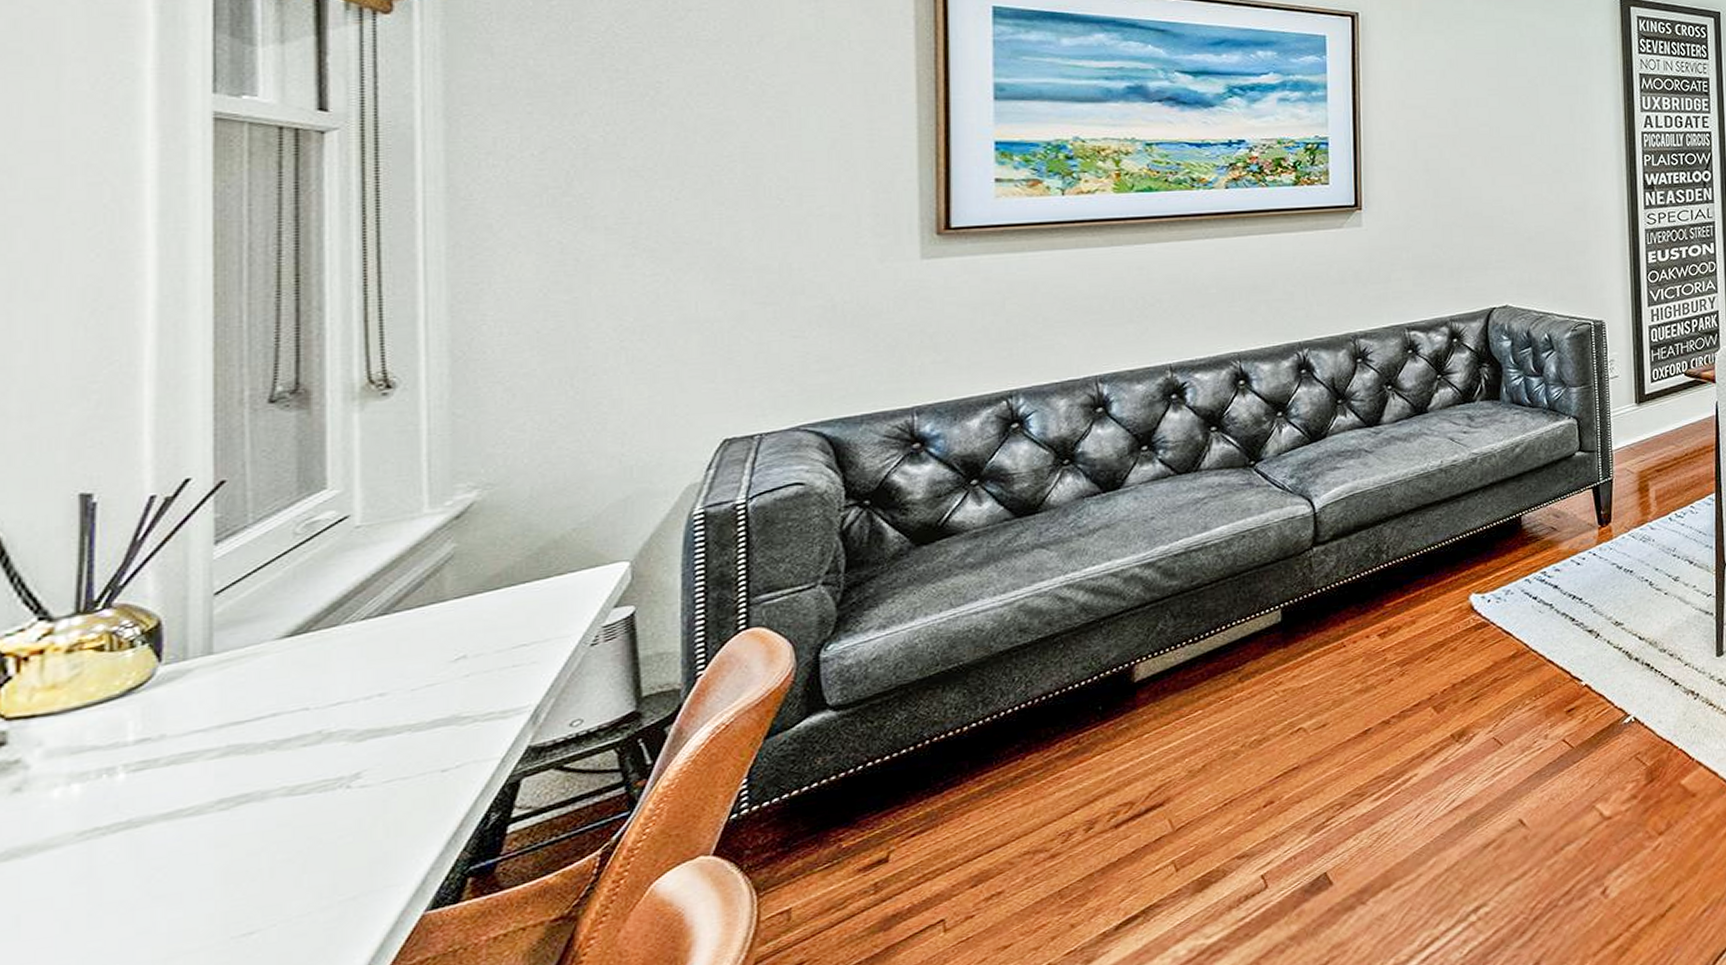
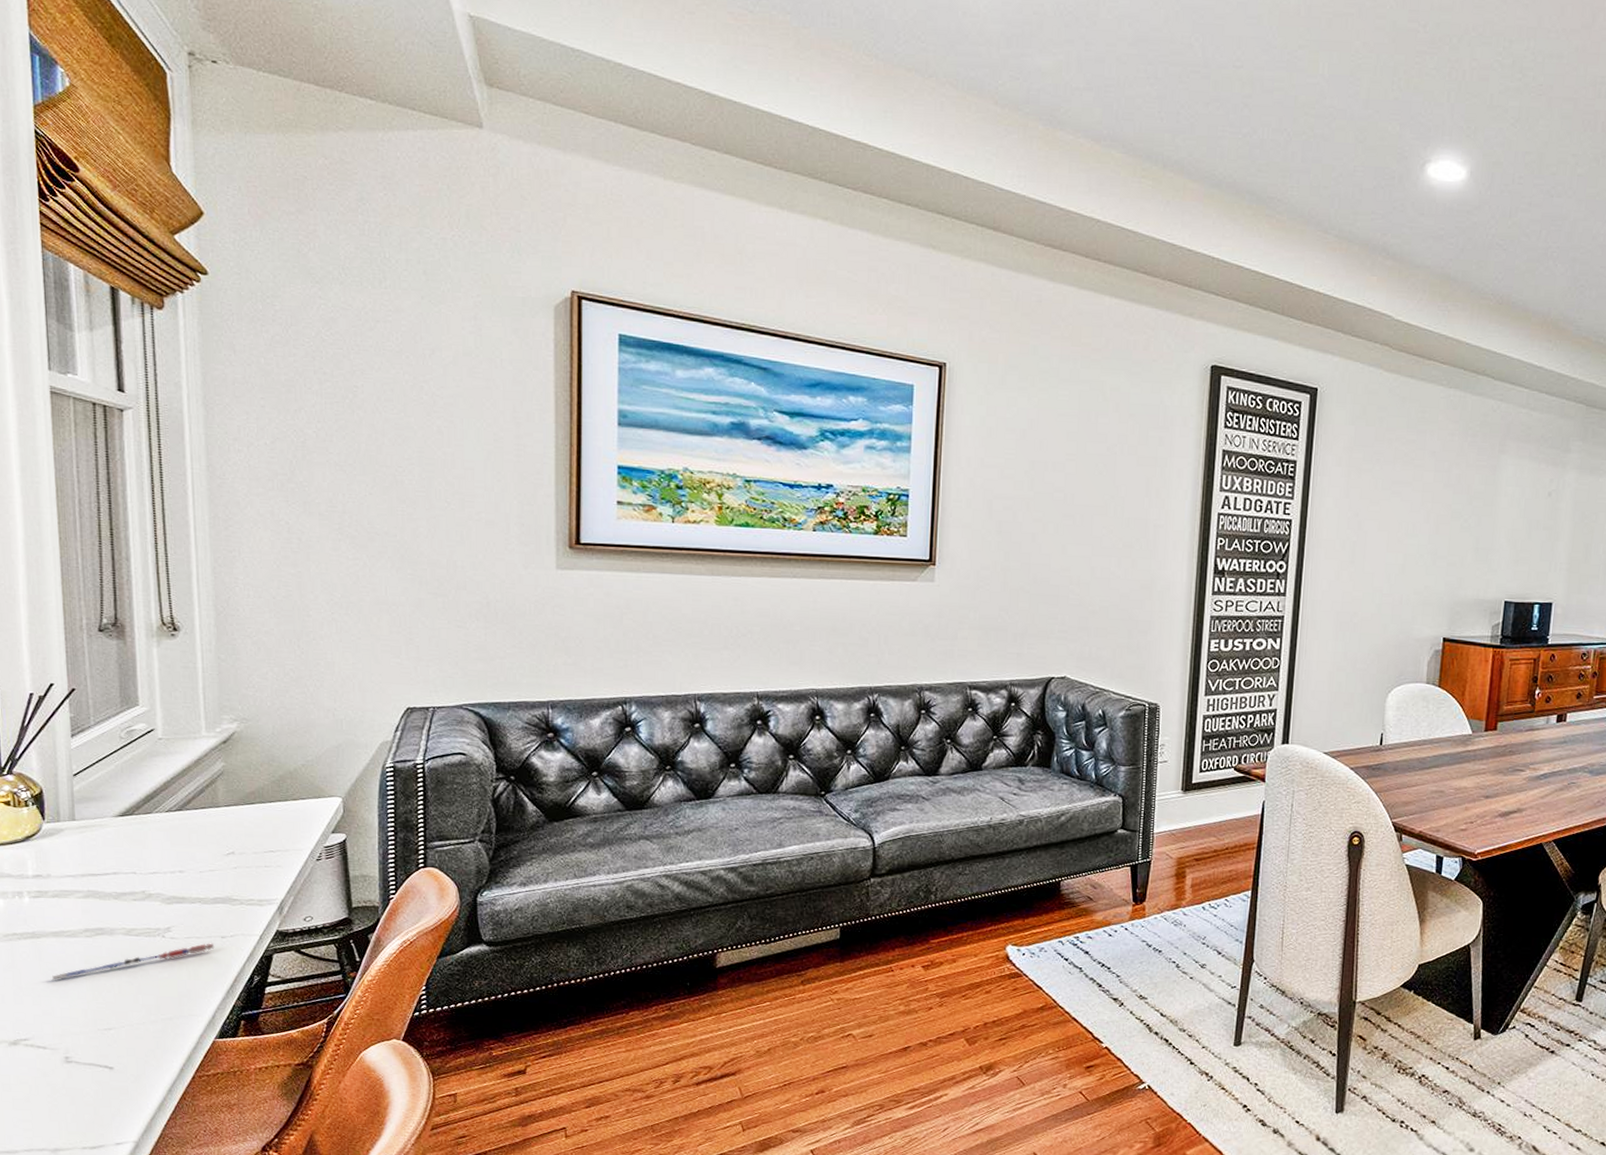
pen: none [157,781,430,882] -> present [52,943,215,980]

